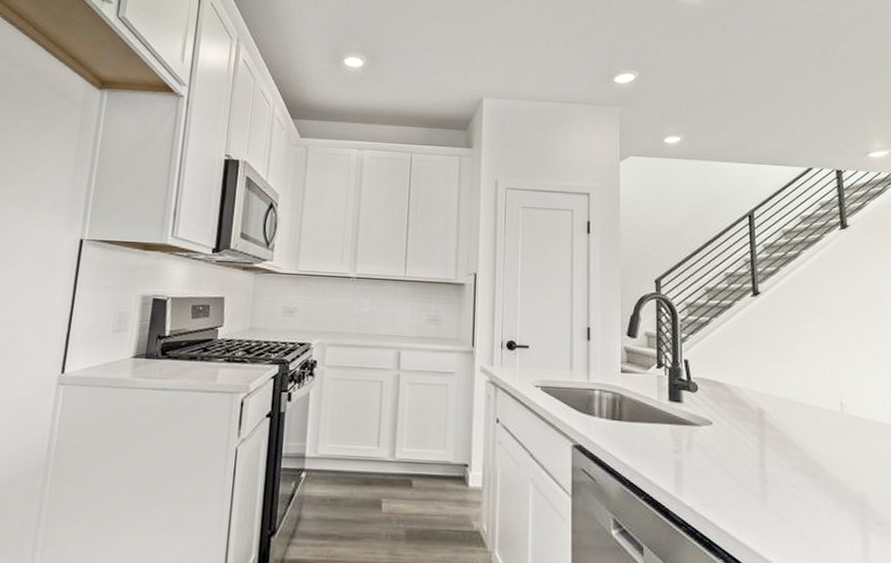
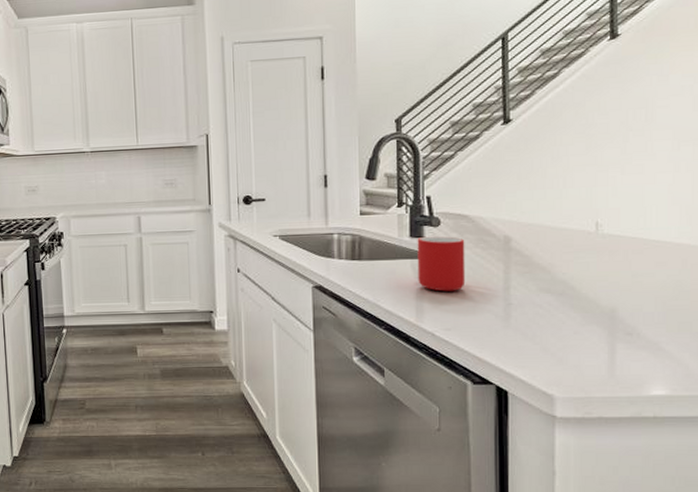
cup: none [676,402,723,463] -> present [417,236,466,292]

